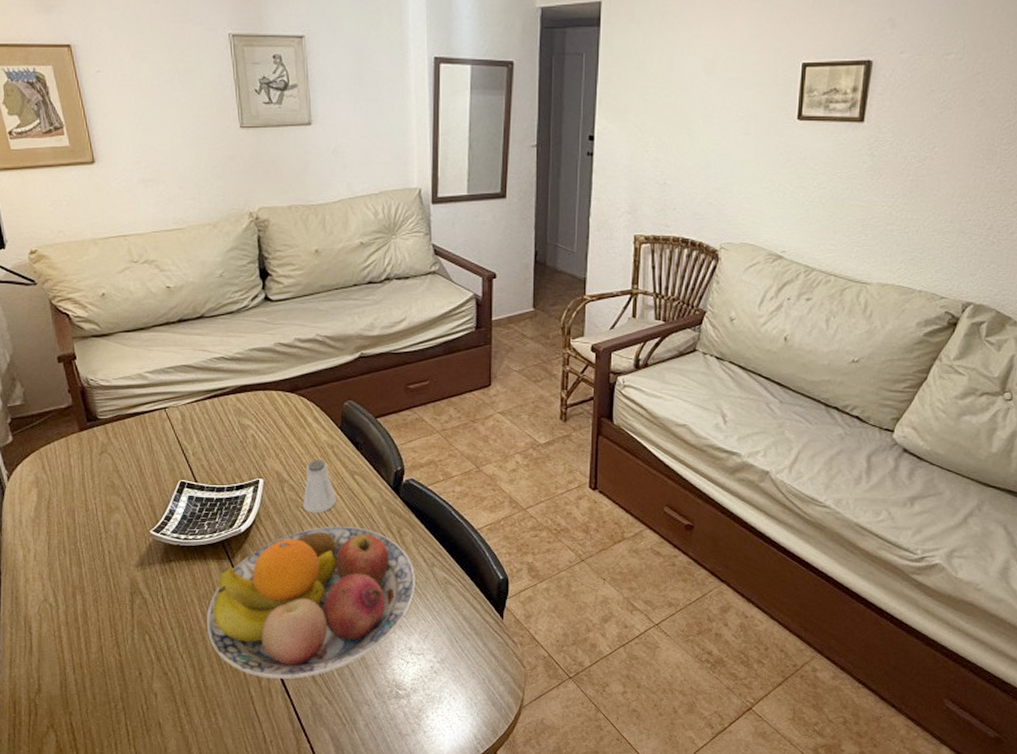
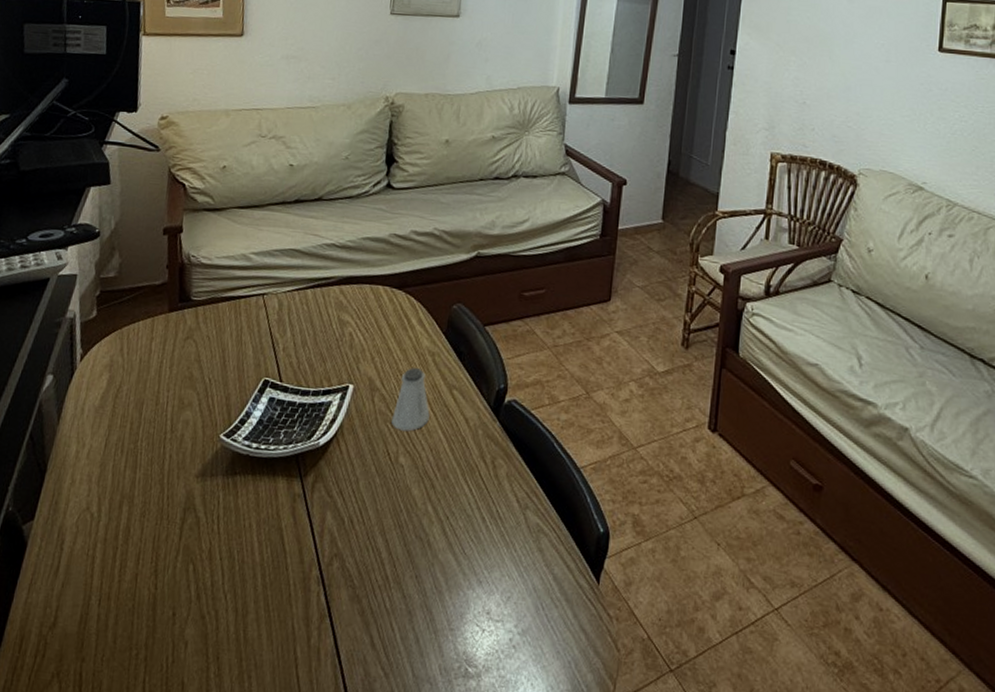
fruit bowl: present [206,526,416,679] -> none [260,448,506,639]

